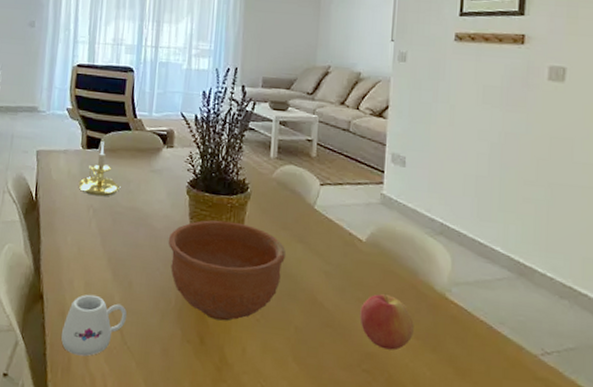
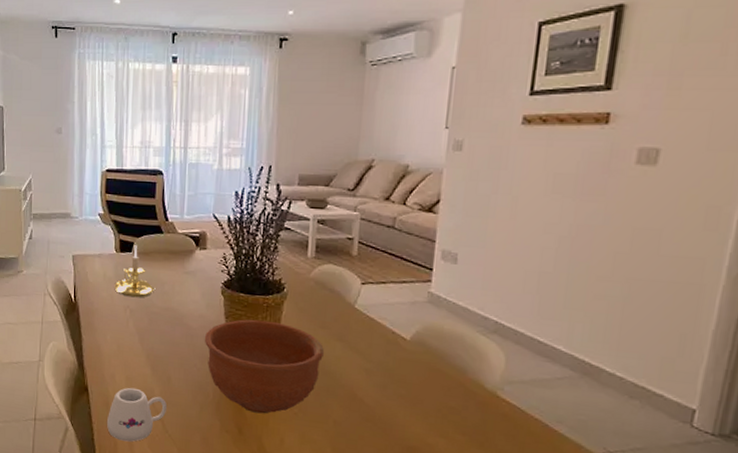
apple: present [360,293,414,351] -> none [402,390,461,445]

